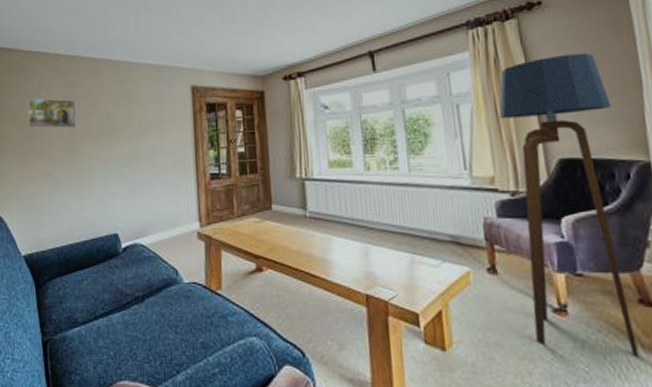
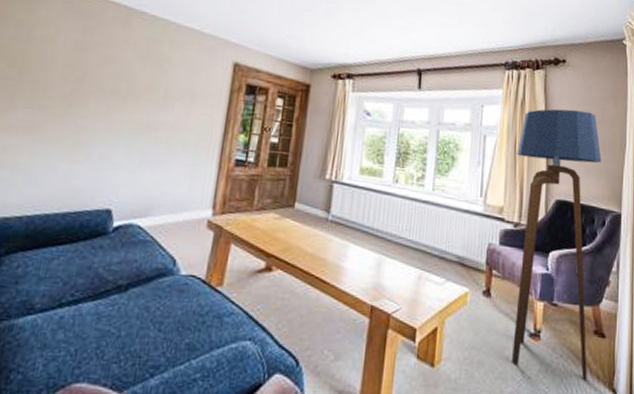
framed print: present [27,97,77,129] -> none [19,31,92,79]

